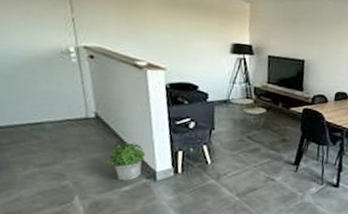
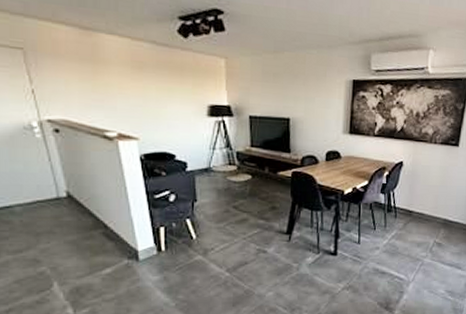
potted plant: present [105,143,146,181] -> none [81,222,125,263]

